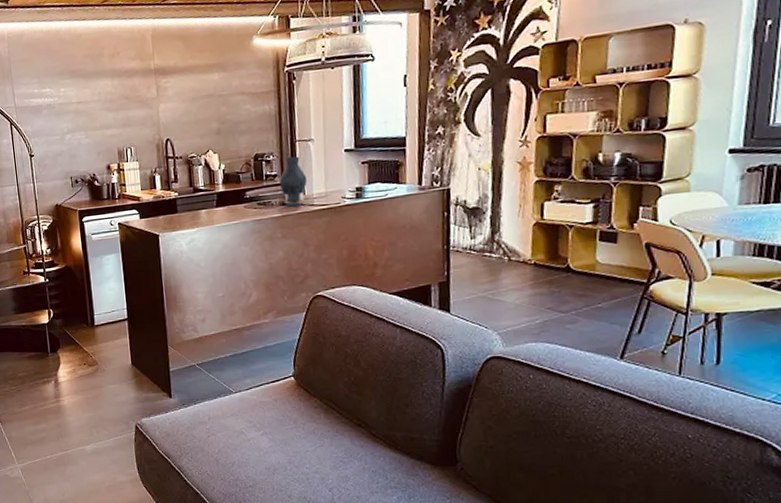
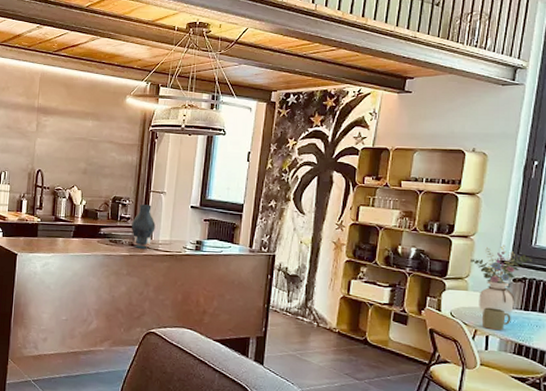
bouquet: none [691,129,772,217] -> present [471,244,533,319]
mug: none [709,206,748,233] -> present [481,307,511,331]

